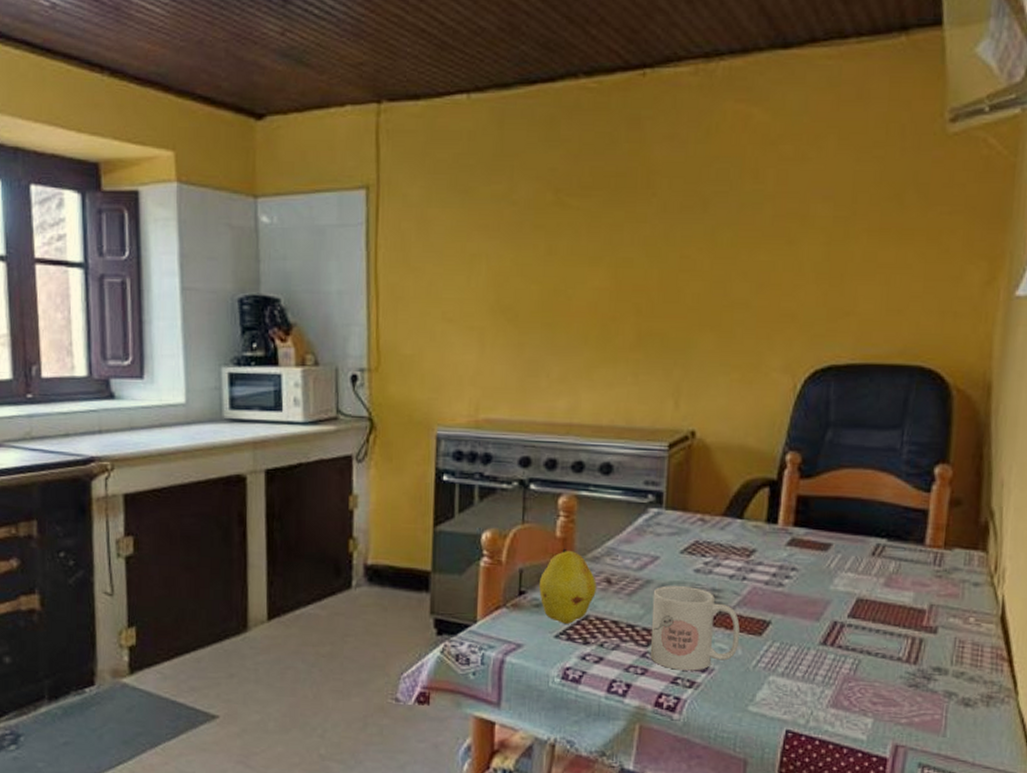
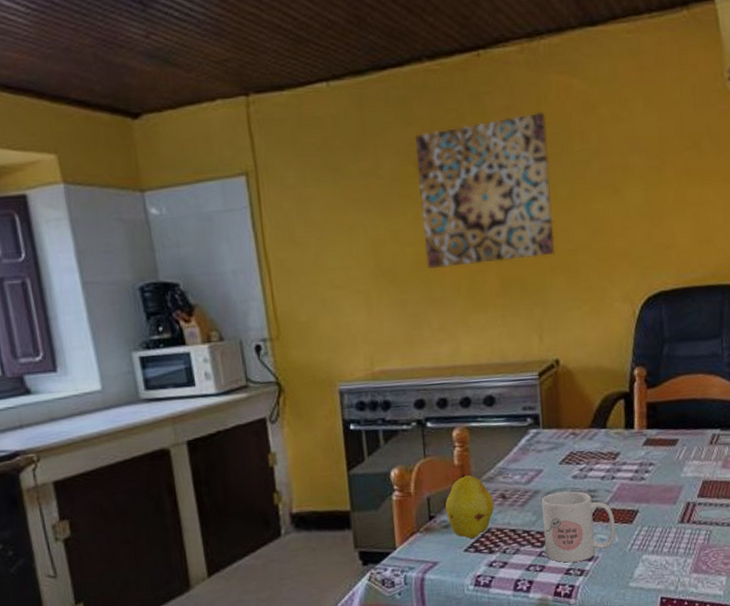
wall art: none [553,143,714,312] -> present [415,111,555,269]

